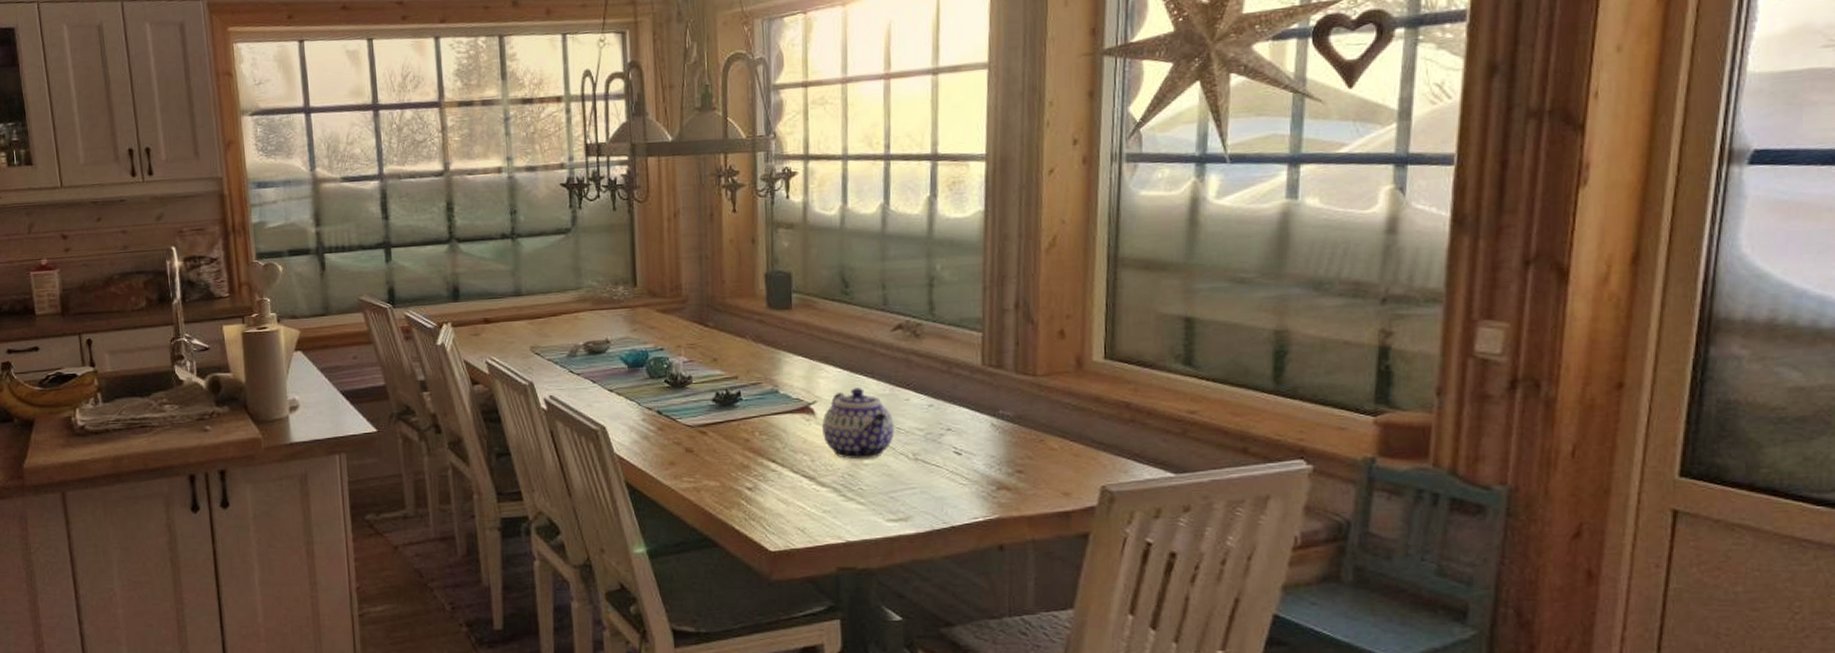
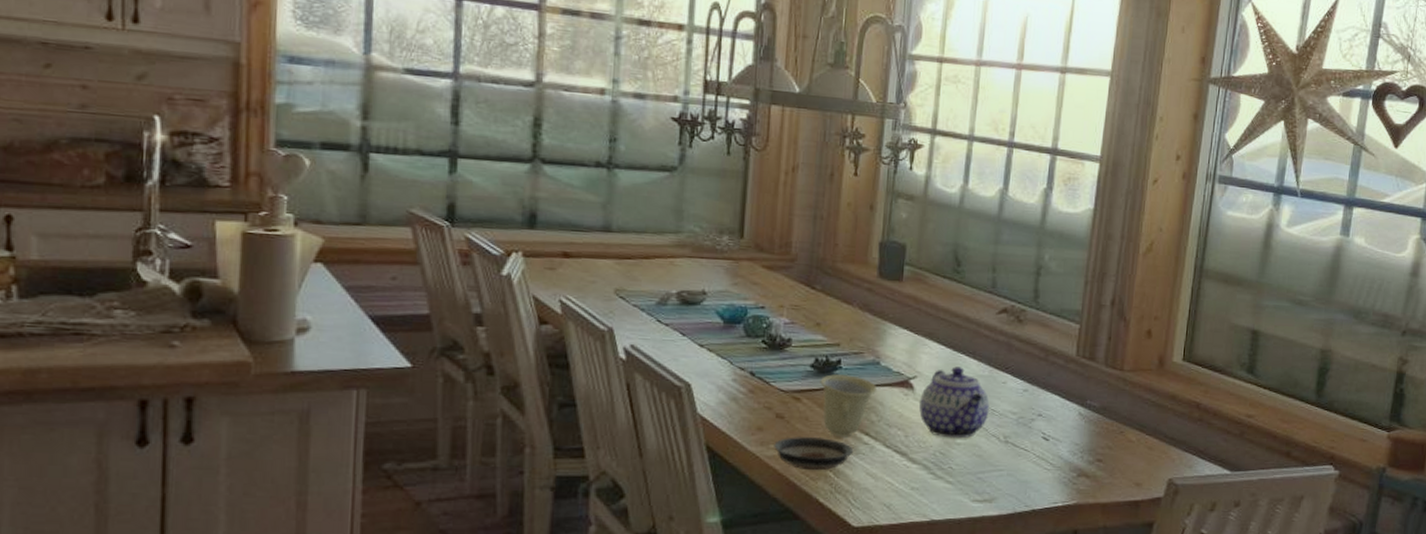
saucer: none [687,468,763,500] -> present [774,437,854,471]
cup: none [723,406,779,466] -> present [820,374,878,437]

